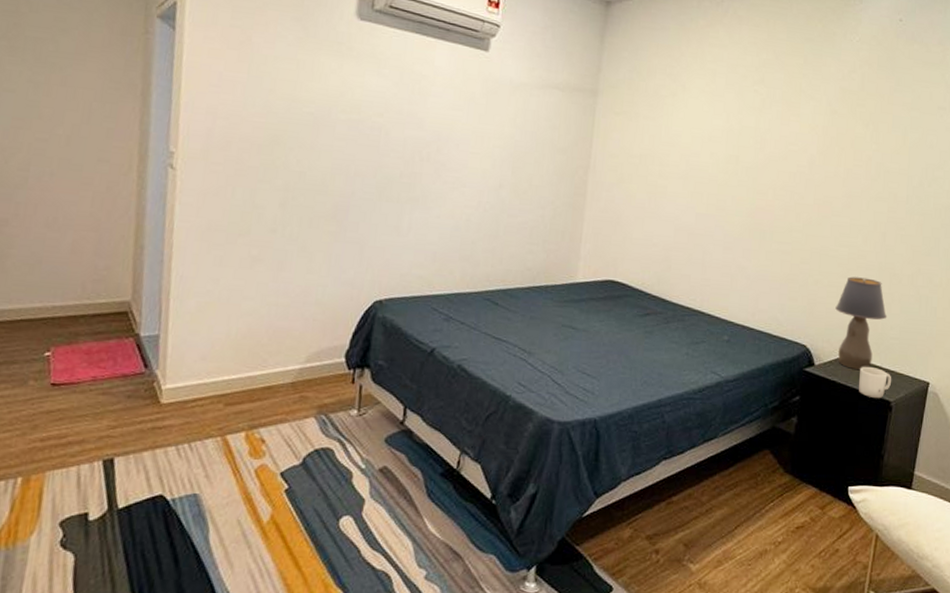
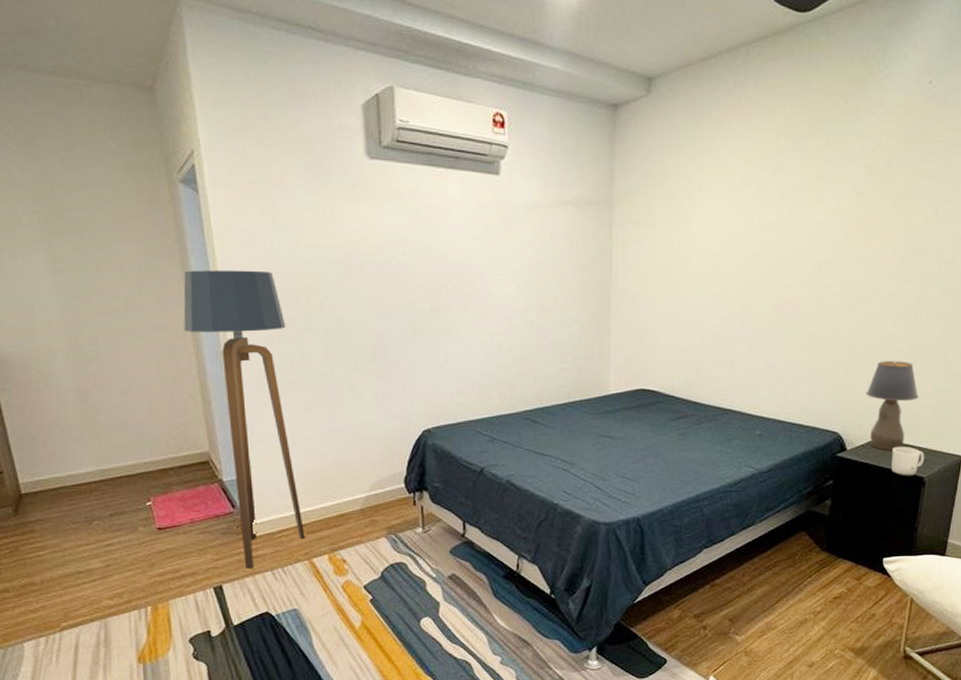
floor lamp: none [130,105,243,441] -> present [183,270,306,569]

